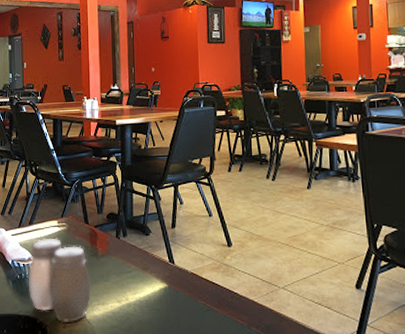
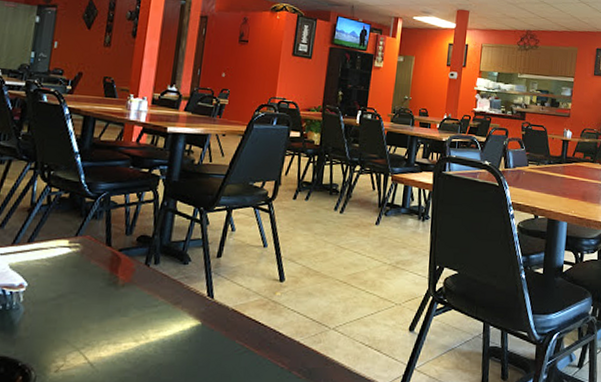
salt and pepper shaker: present [28,238,92,323] -> none [12,260,103,366]

